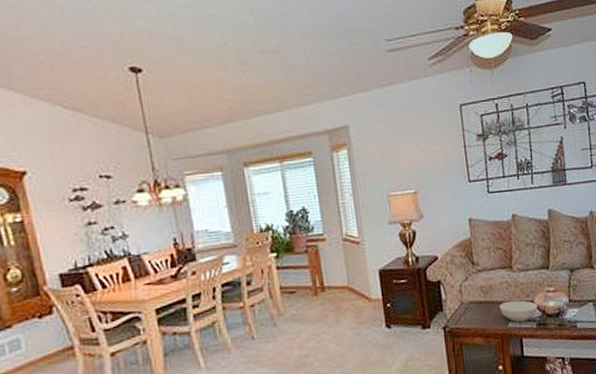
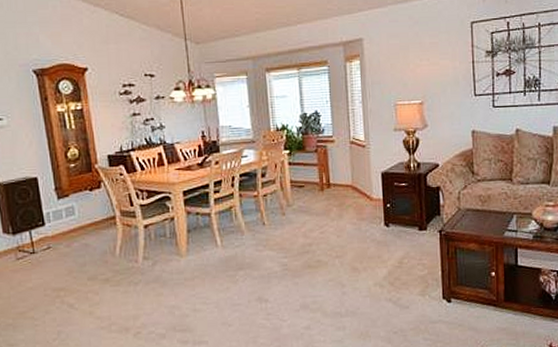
bowl: present [499,300,538,323] -> none [496,211,536,233]

